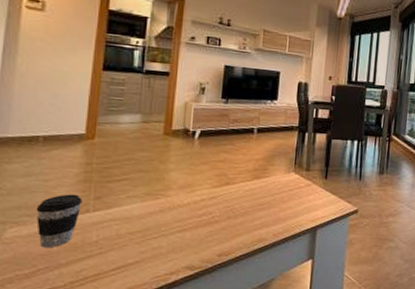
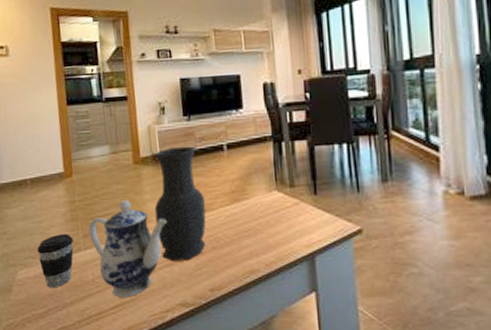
teapot: none [102,166,187,260] -> present [89,199,167,298]
vase: none [176,124,229,228] -> present [154,146,206,261]

